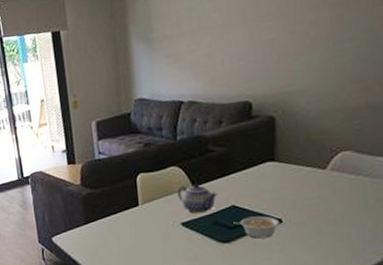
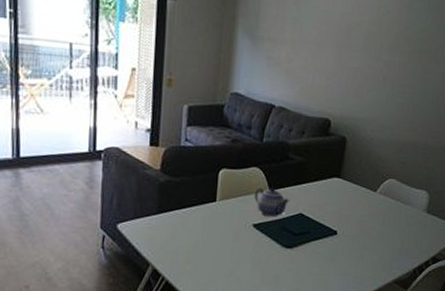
legume: present [233,216,280,239] -> none [298,226,335,247]

